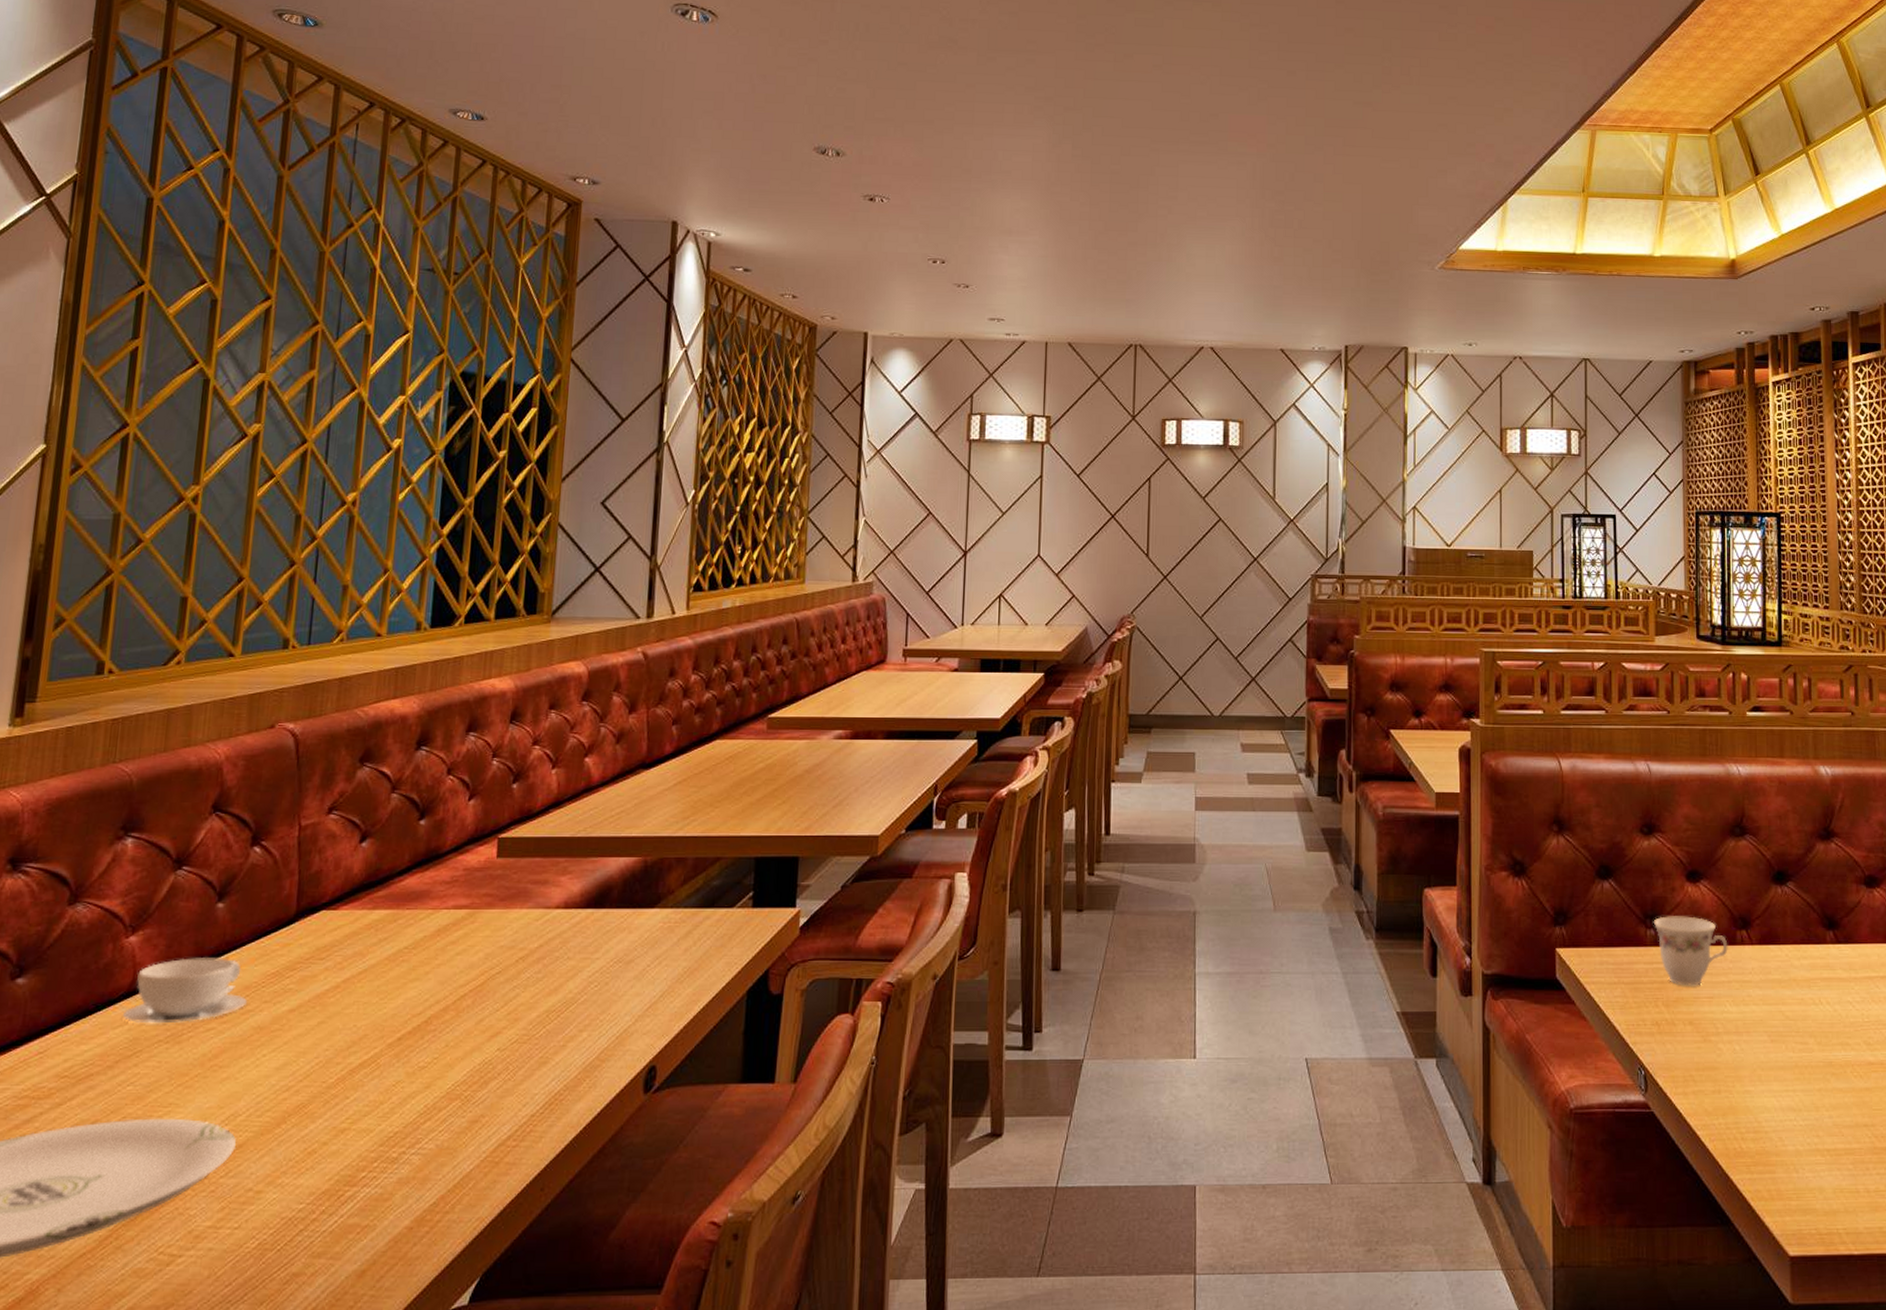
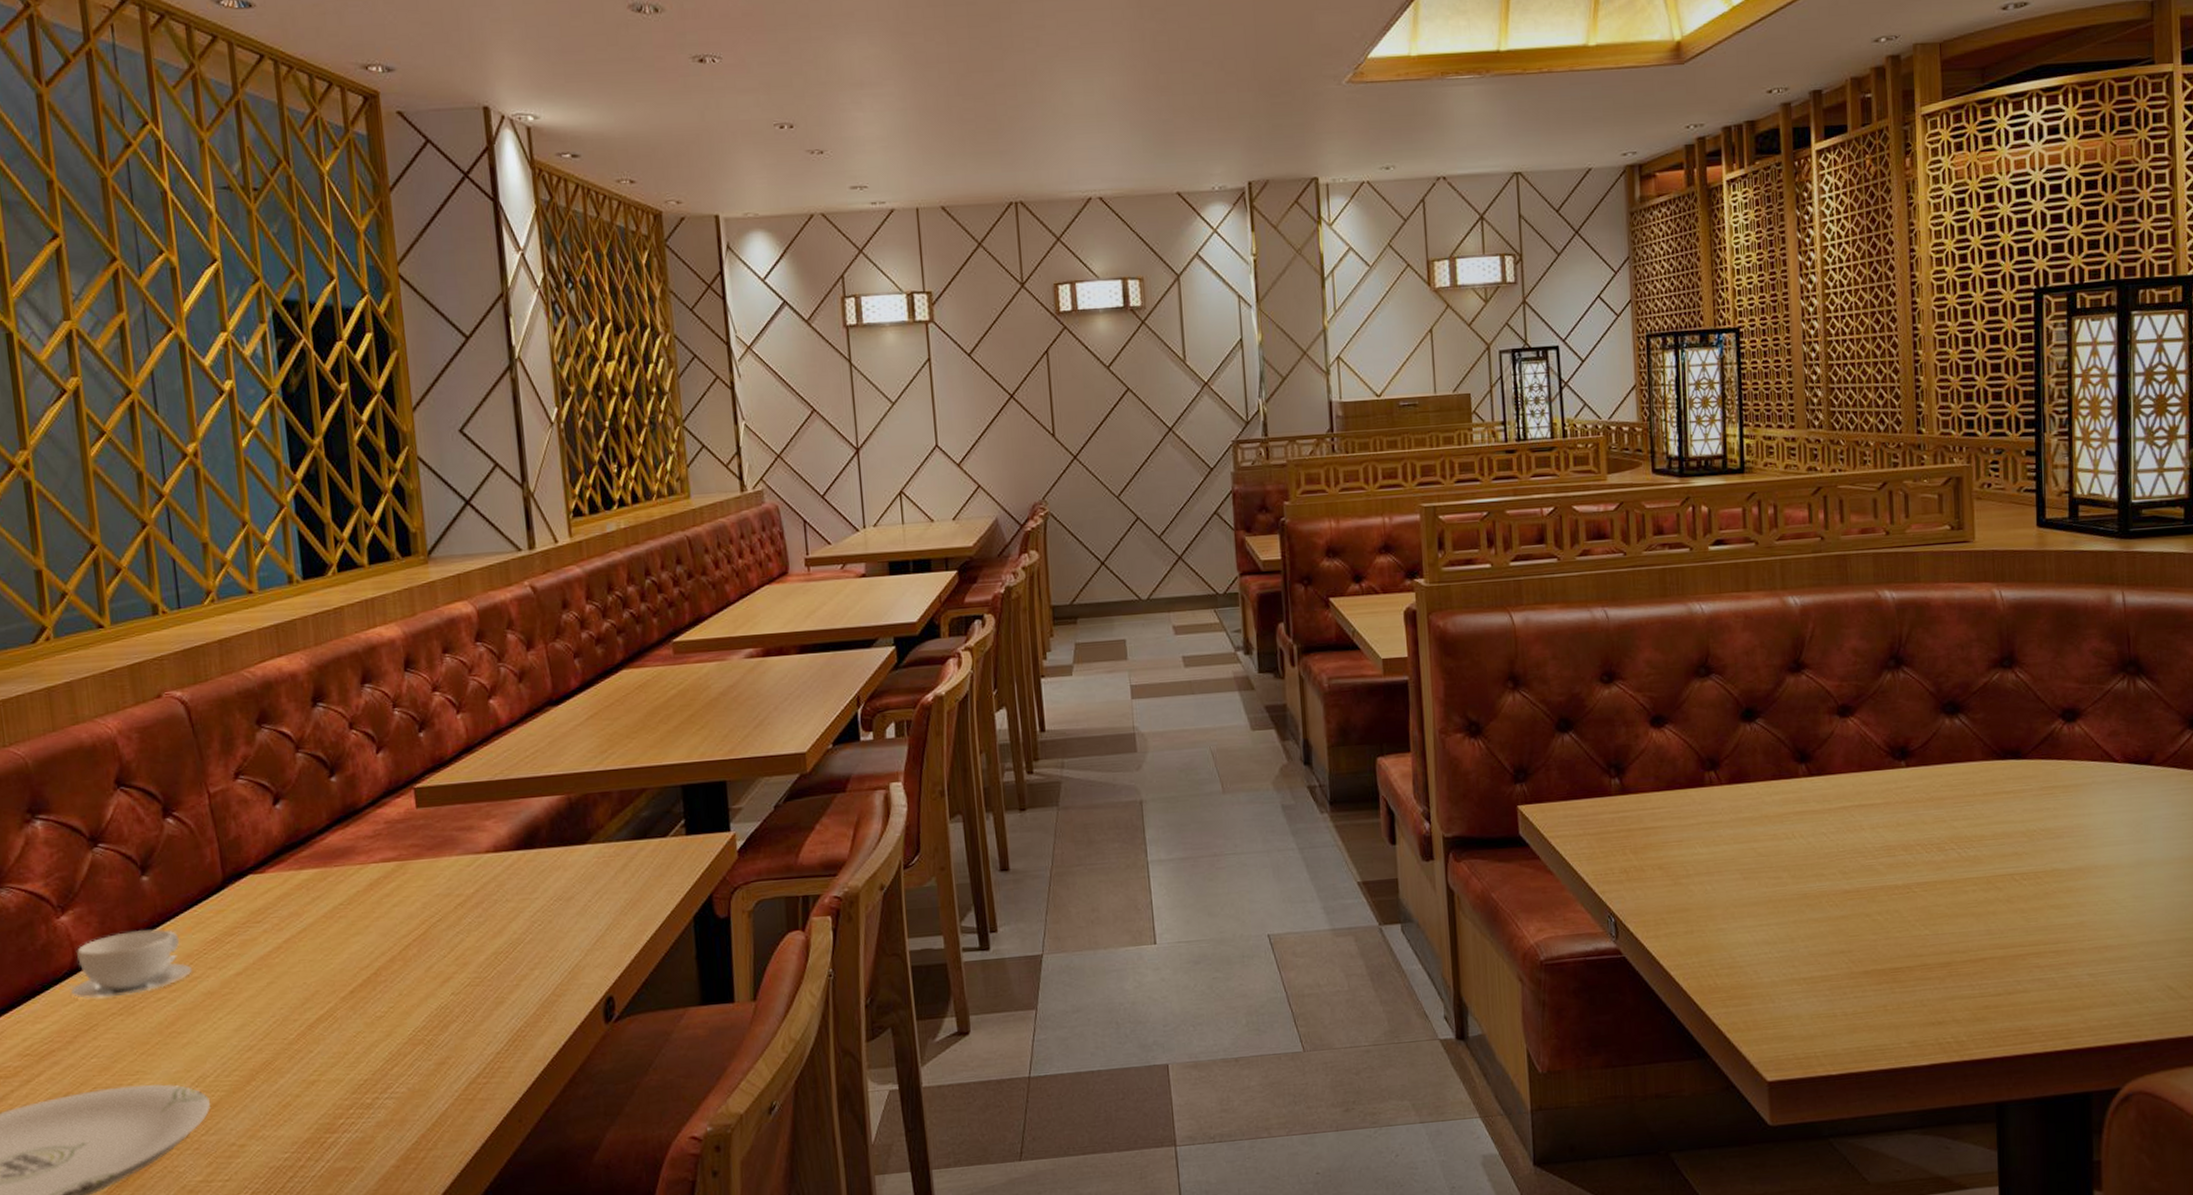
teacup: present [1653,916,1728,986] -> none [1617,762,1697,832]

